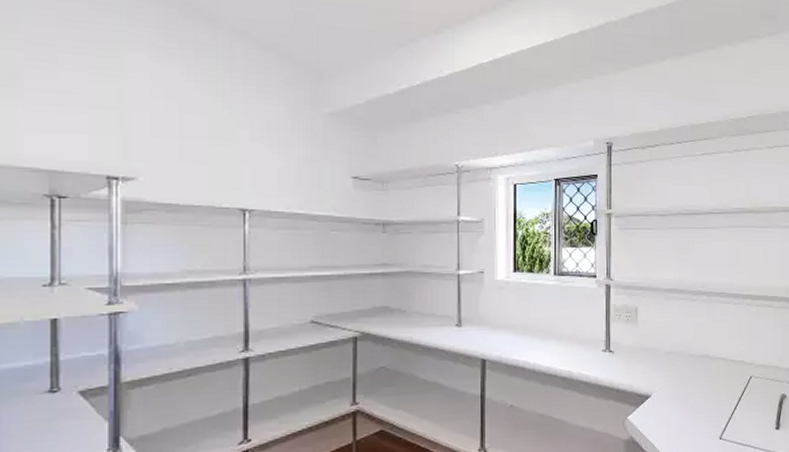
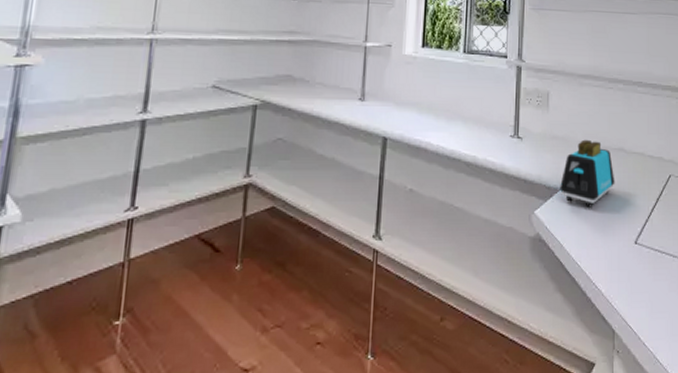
toaster: none [650,349,701,411] -> present [560,139,615,208]

